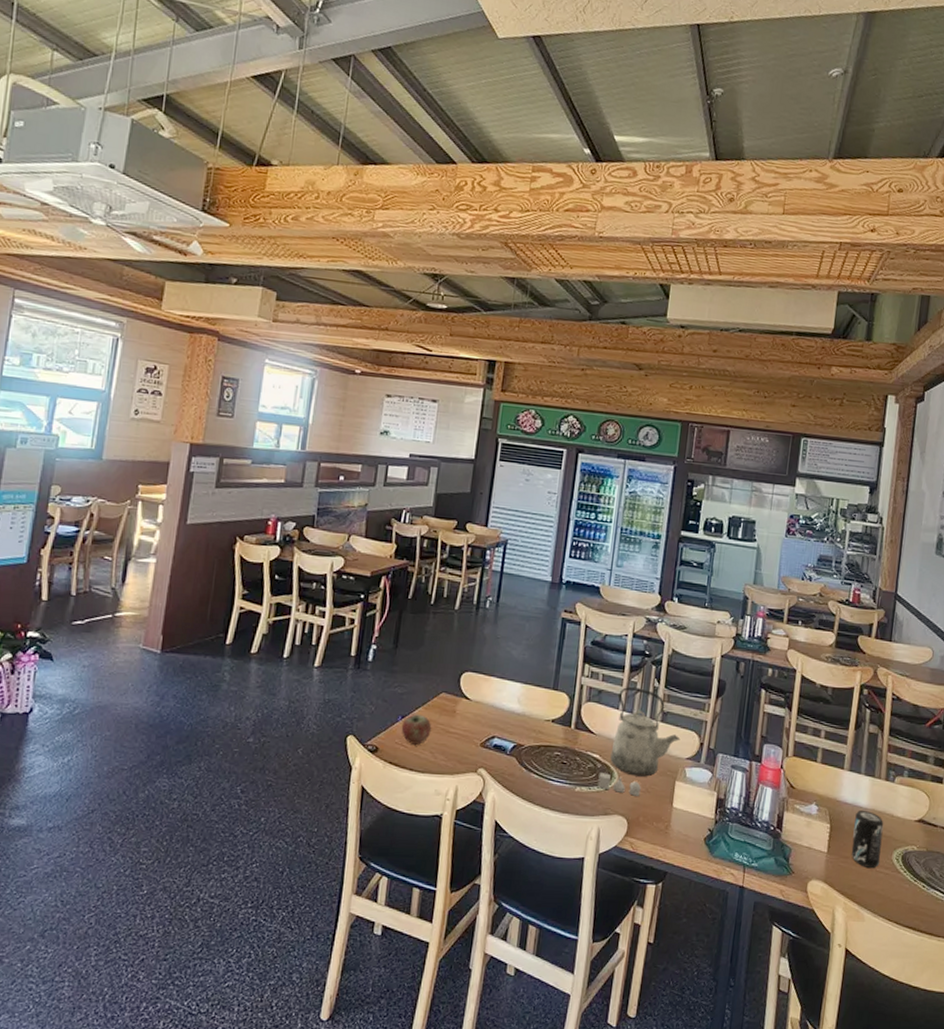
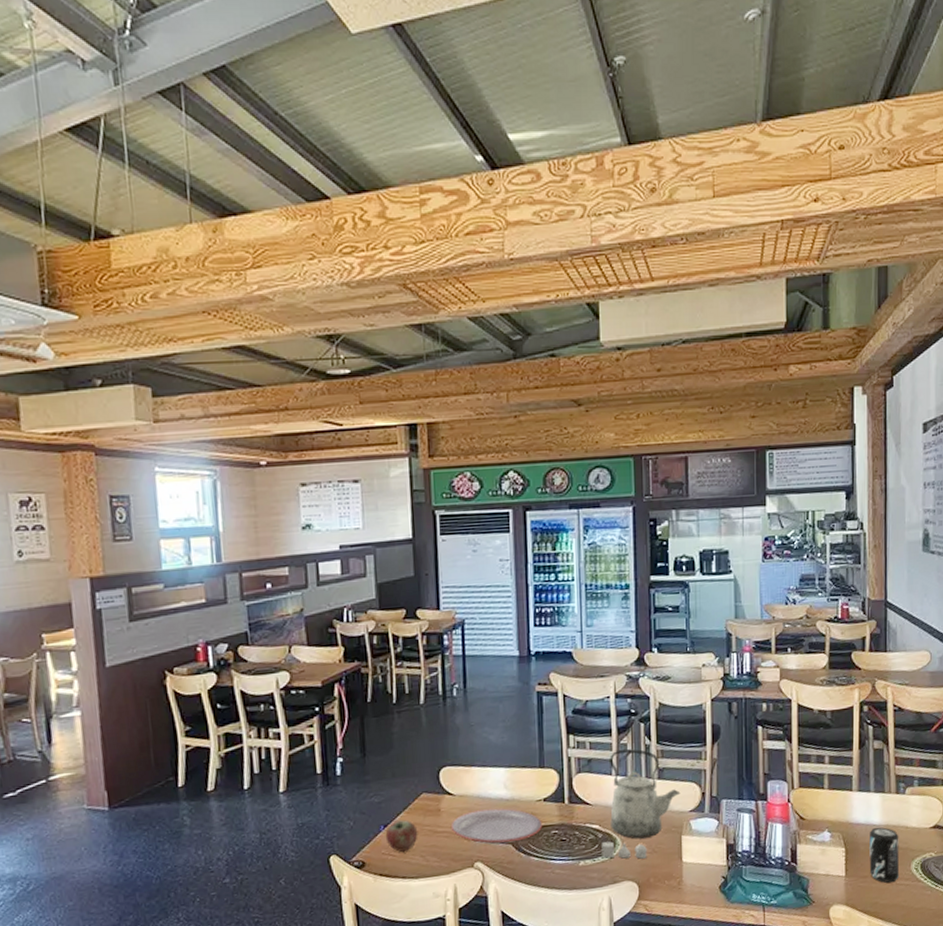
plate: none [462,718,548,756] -> present [450,808,543,844]

